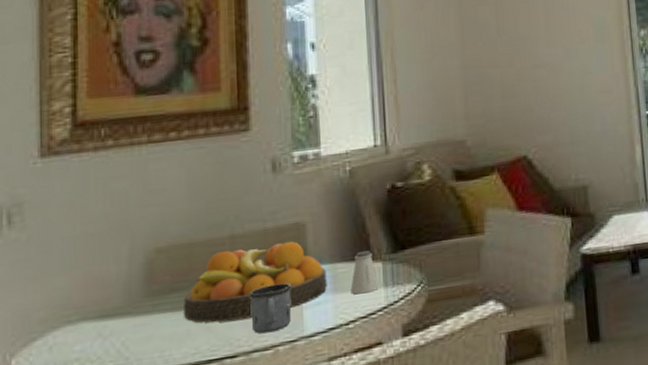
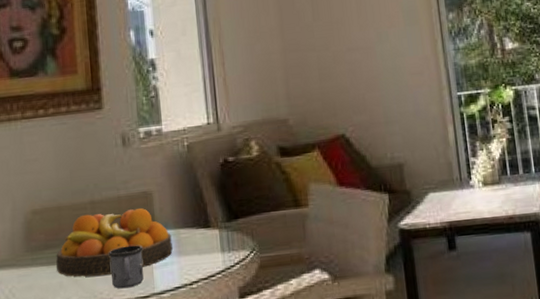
saltshaker: present [350,250,379,295] -> none [192,218,217,258]

